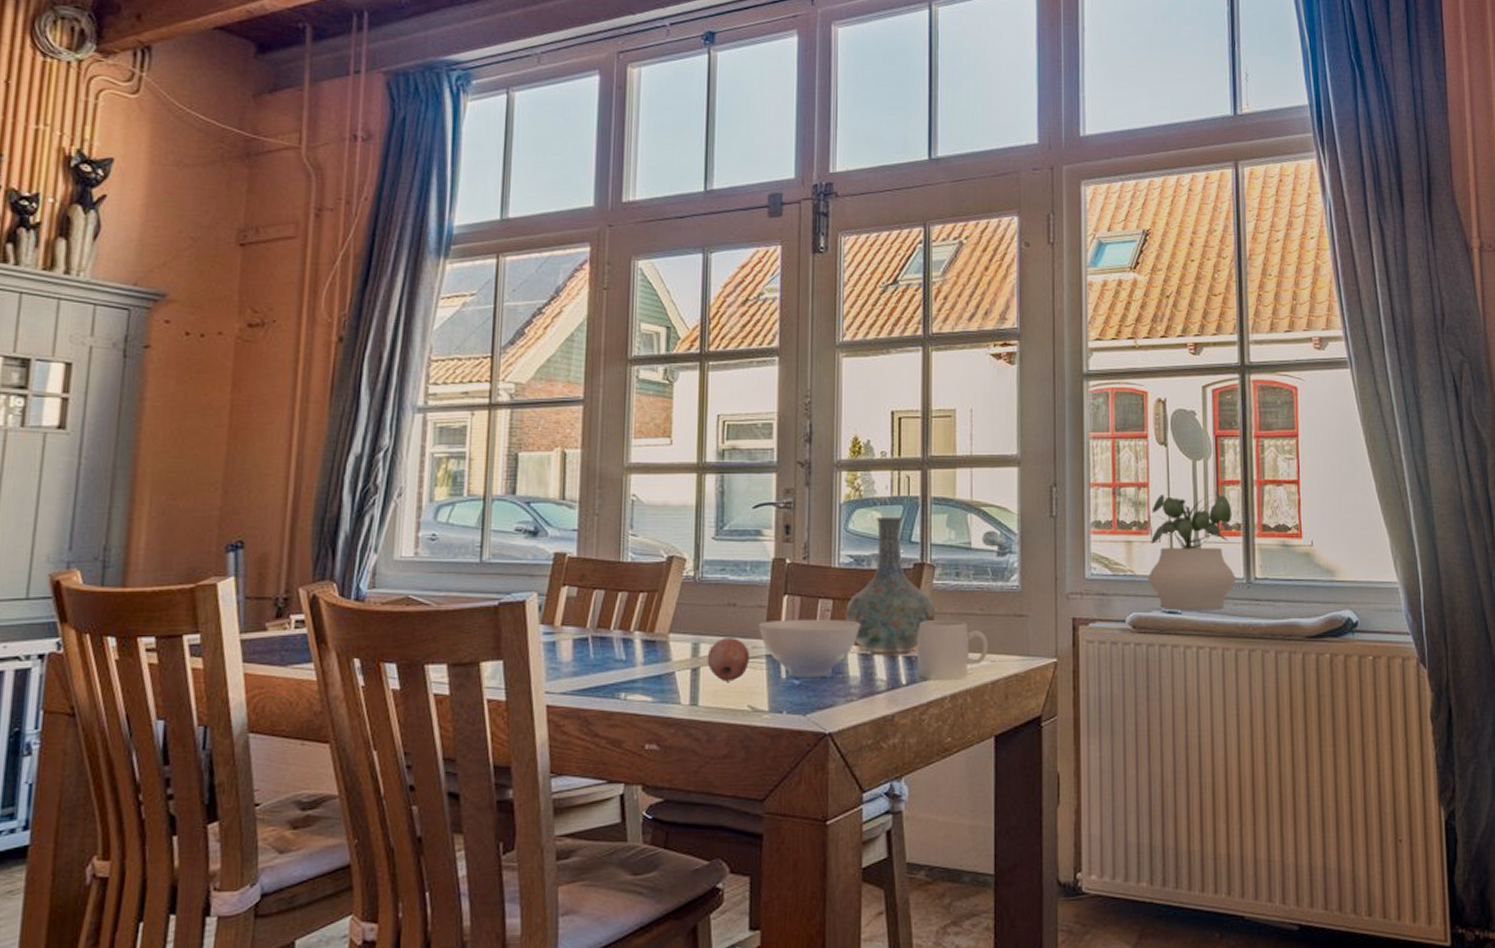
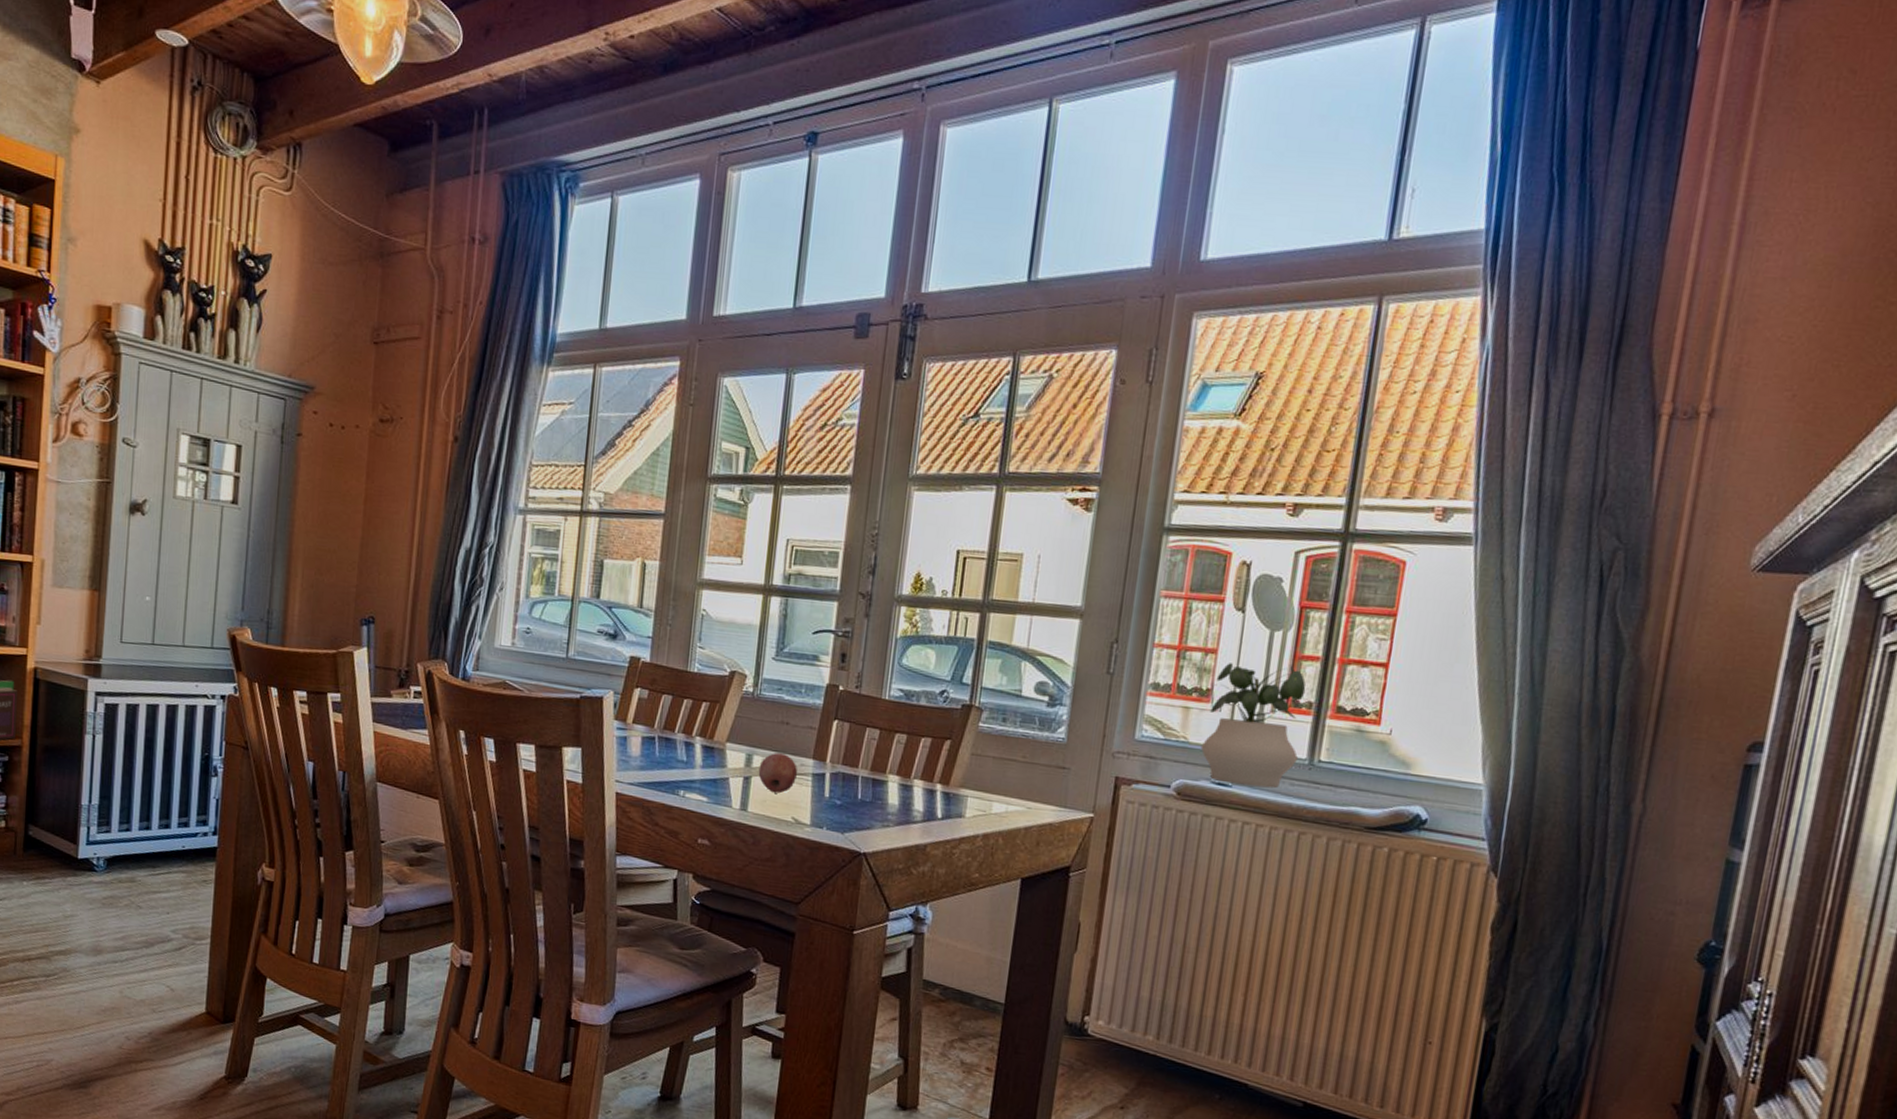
bowl: present [759,619,861,679] -> none [808,742,904,802]
vase: present [844,517,936,656] -> none [889,655,978,792]
mug: present [916,620,989,681] -> none [953,760,1027,822]

